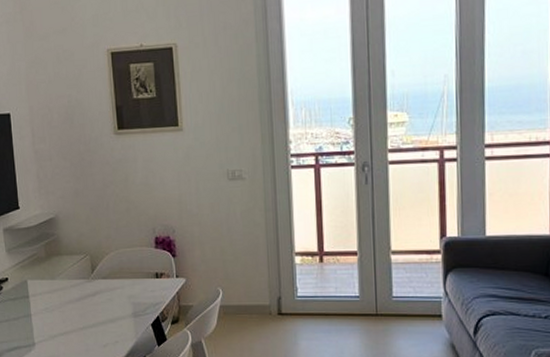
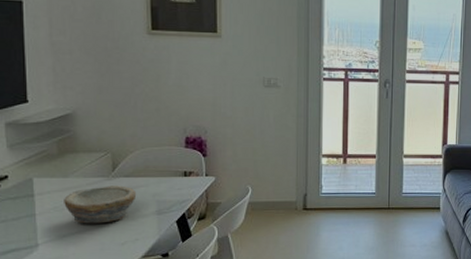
bowl: none [53,287,114,325] -> present [64,185,137,224]

